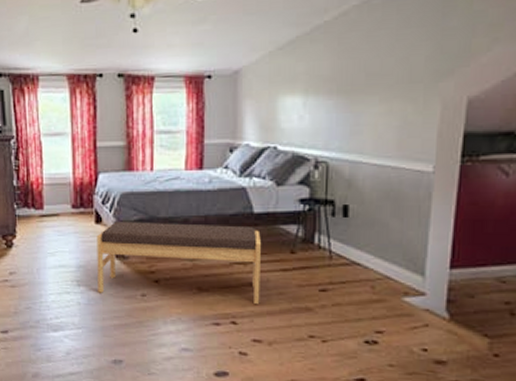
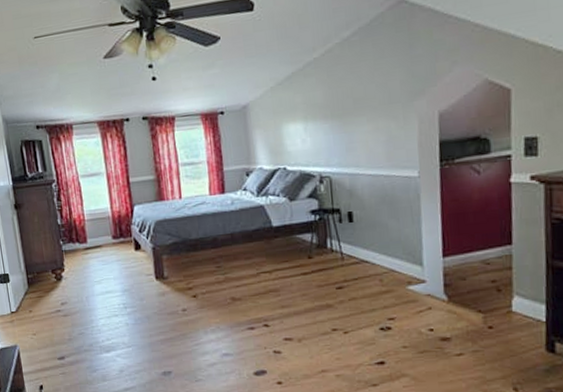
bench: present [96,222,261,304] -> none [137,239,287,313]

